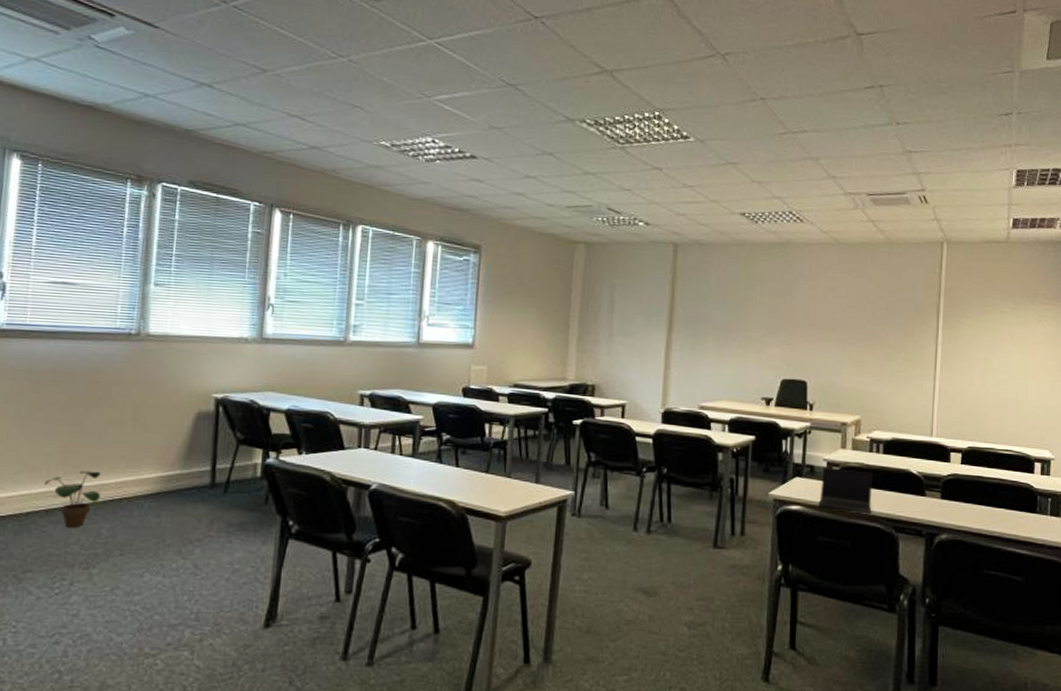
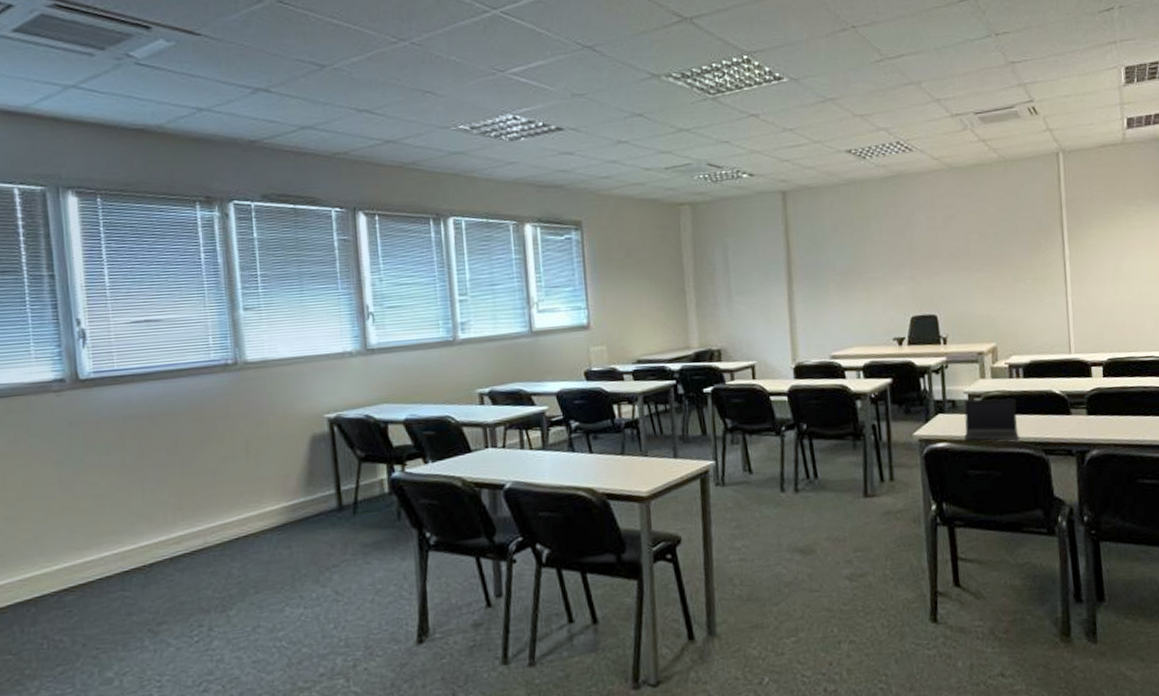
potted plant: present [45,470,101,528] -> none [164,511,225,574]

